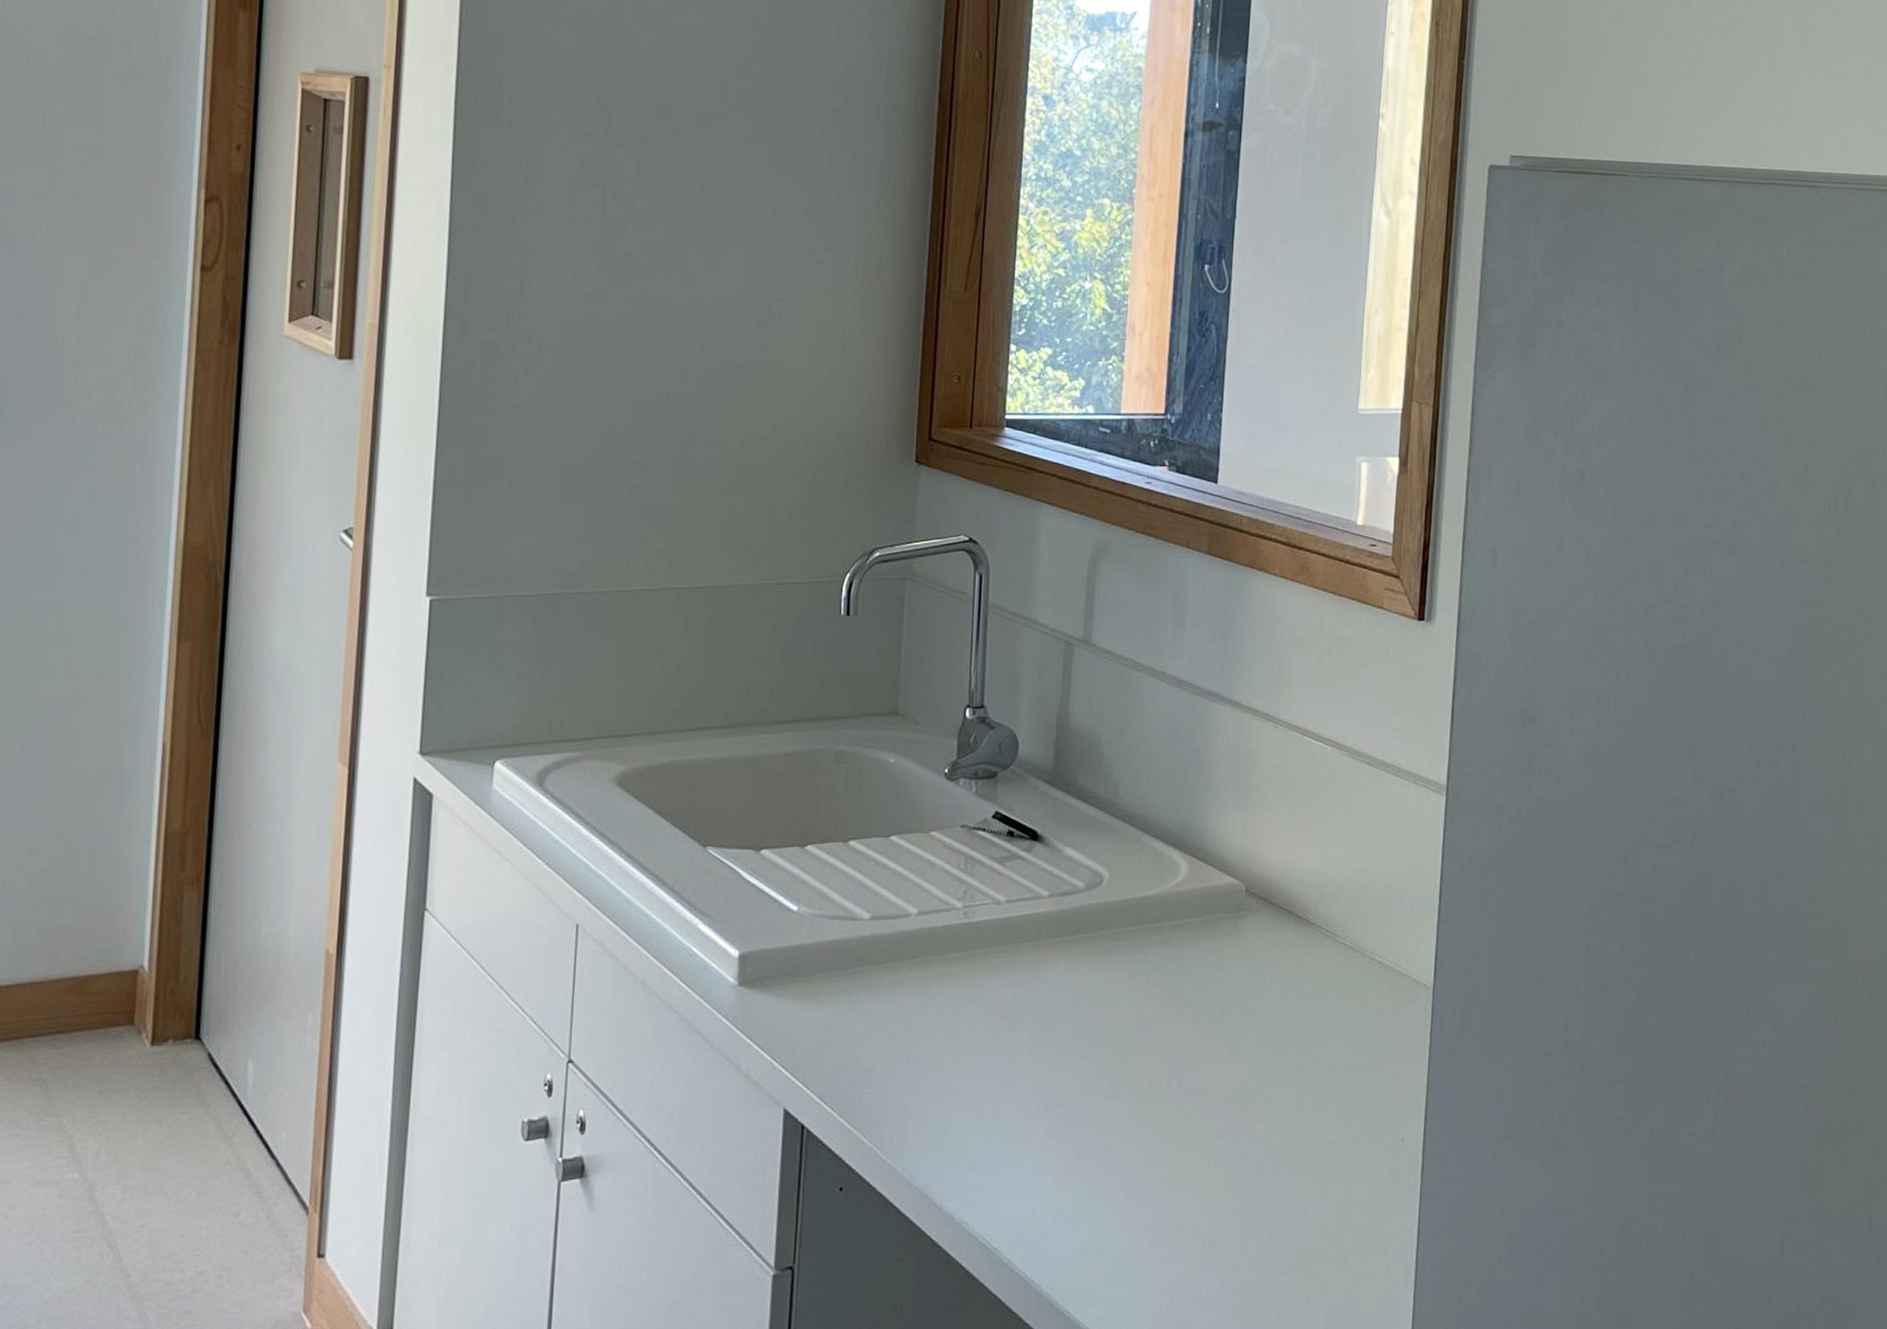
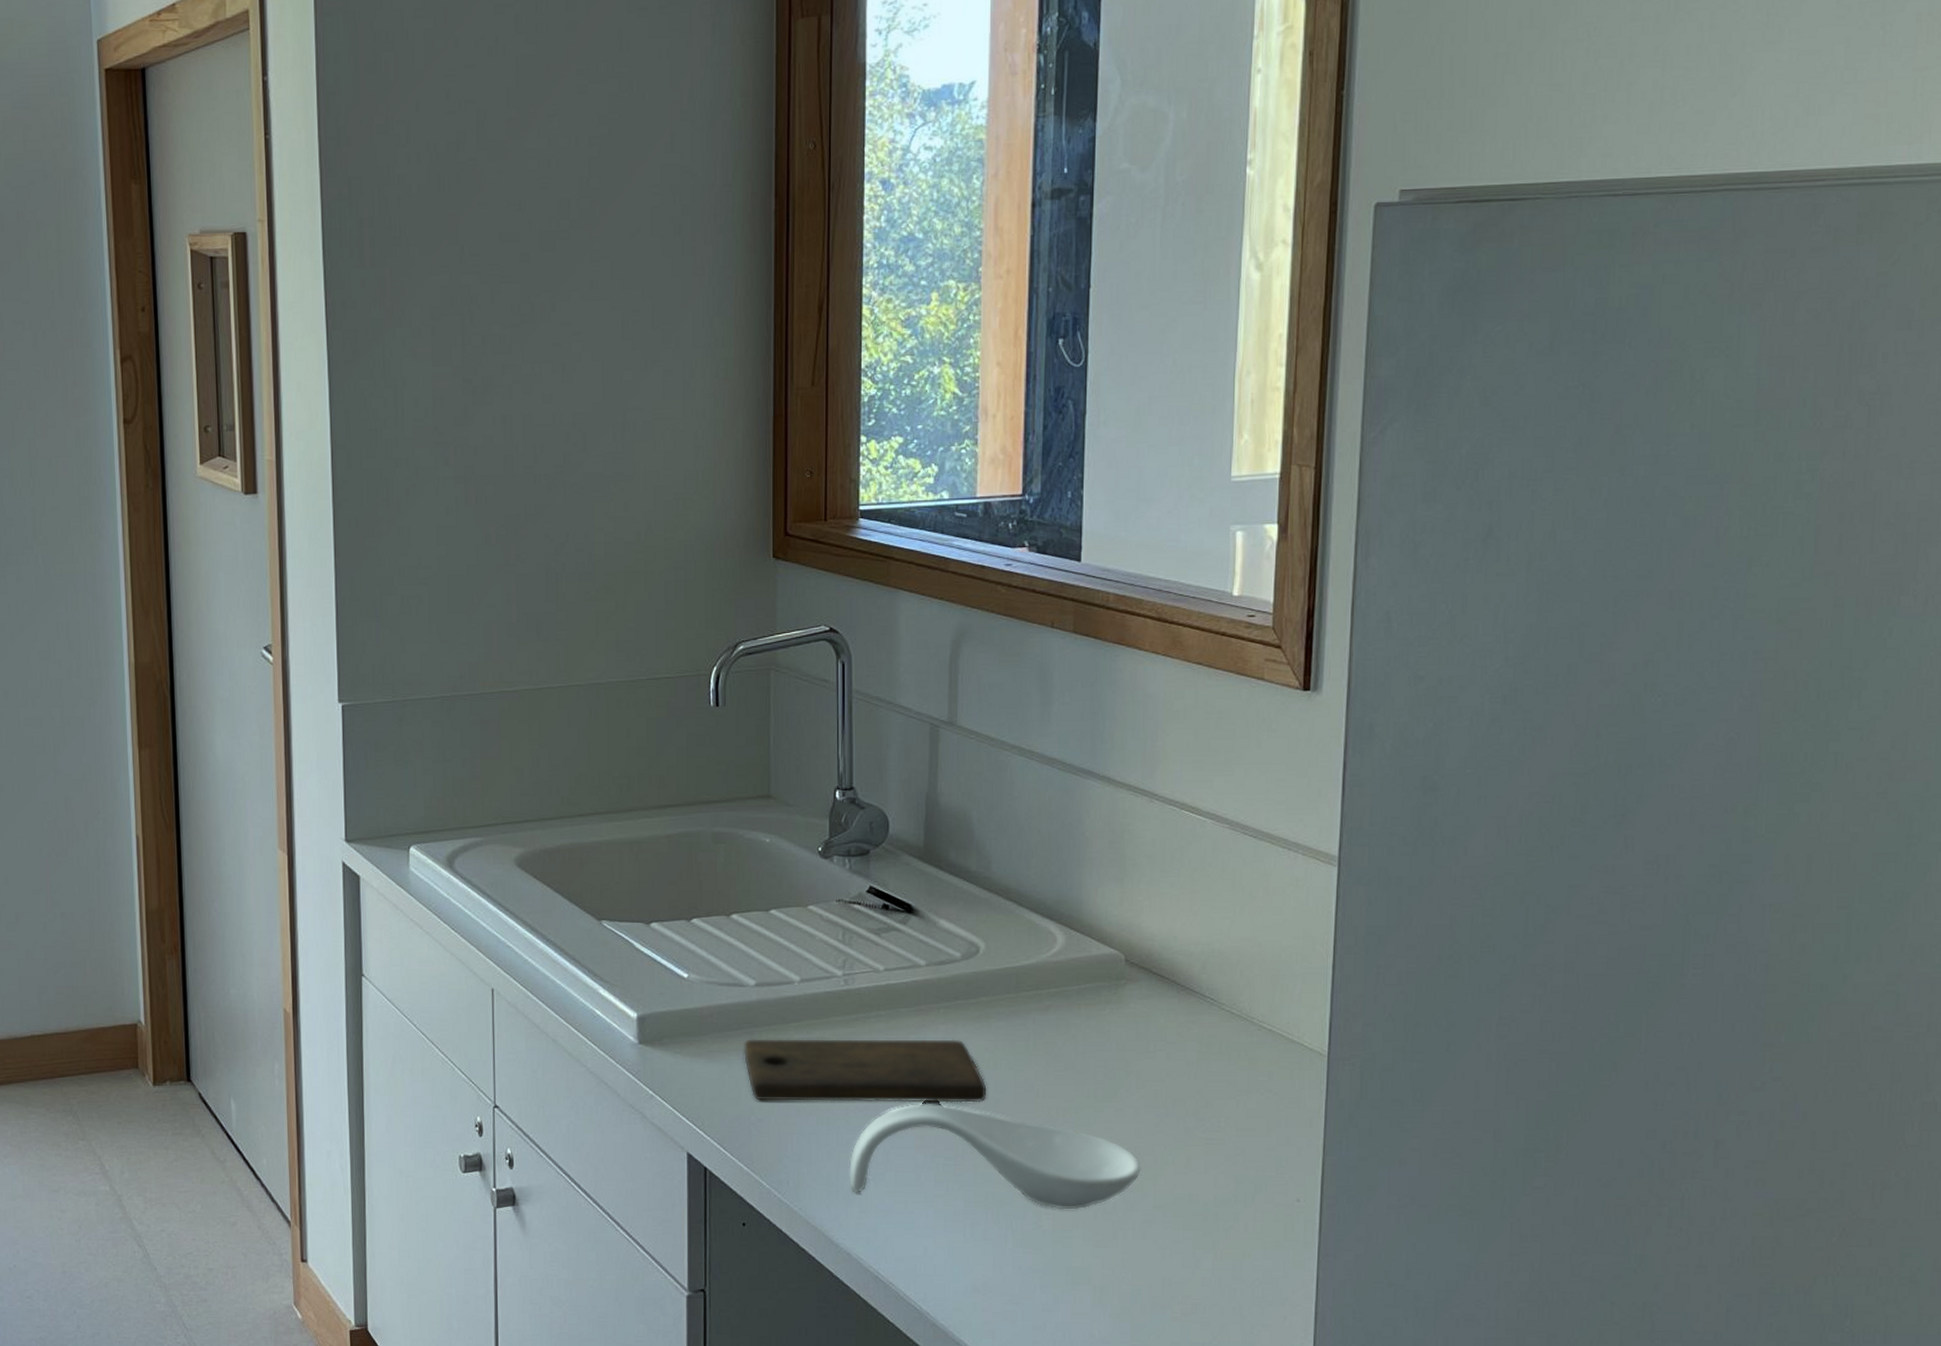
cutting board: none [853,976,1105,1048] -> present [744,1039,987,1103]
spoon rest: none [957,1044,1254,1159] -> present [849,1101,1141,1210]

